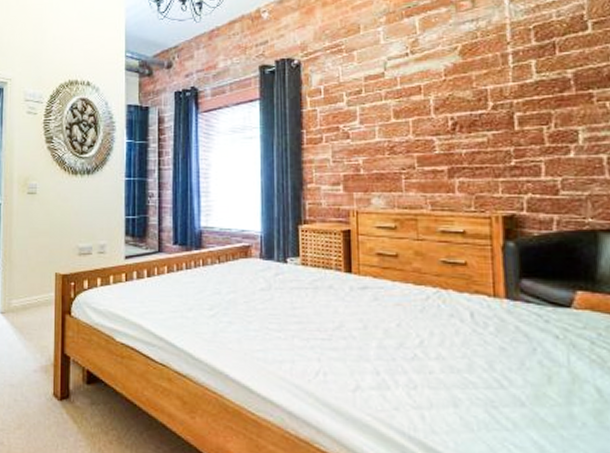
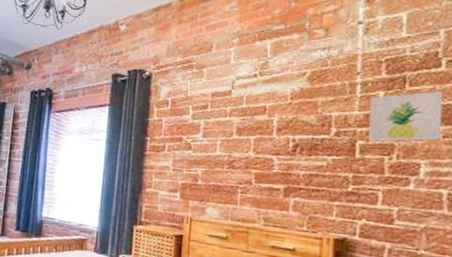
wall art: none [523,54,595,112] -> present [369,91,444,142]

